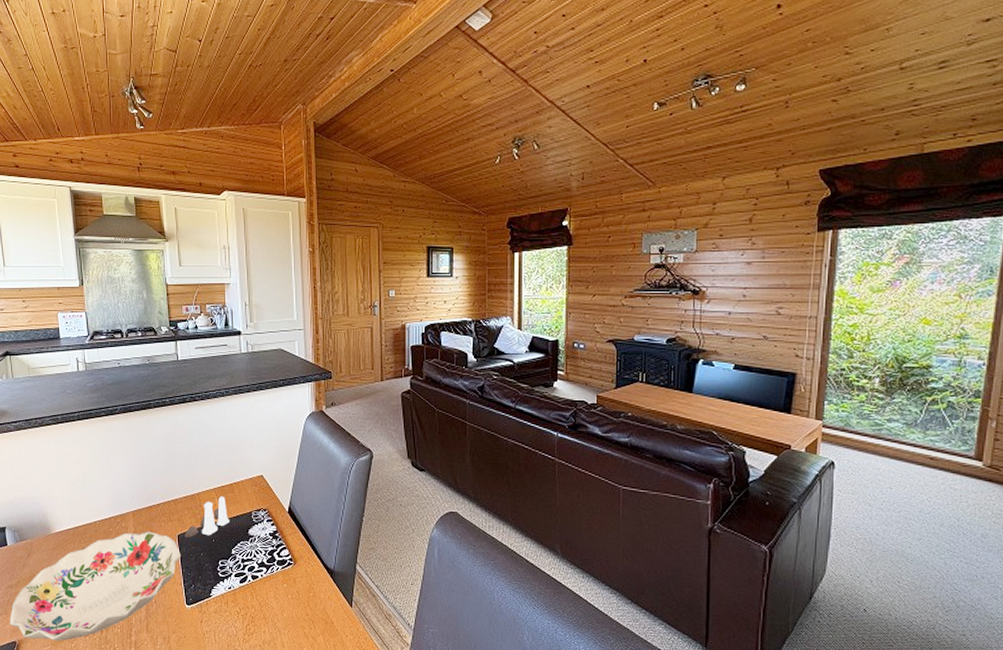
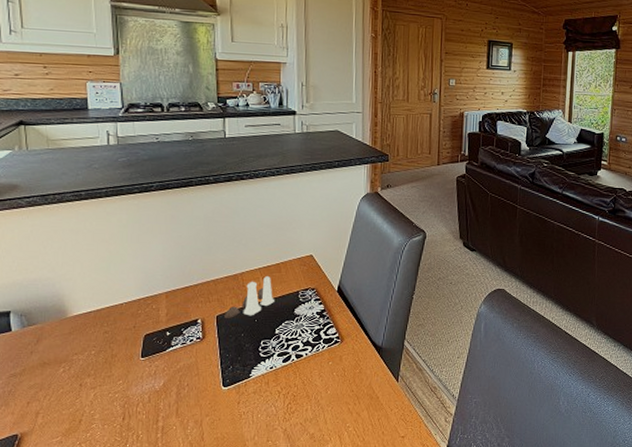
decorative bowl: present [10,531,182,641] -> none [11,312,220,431]

